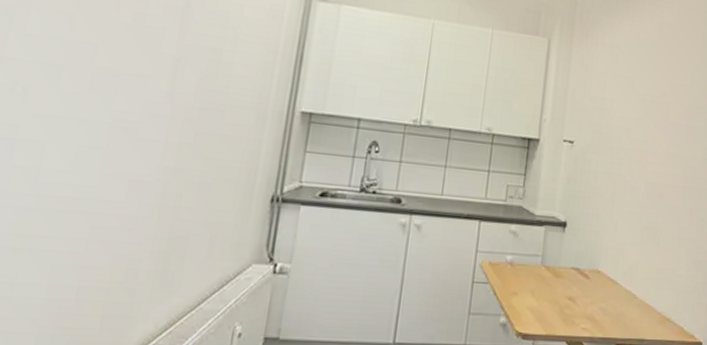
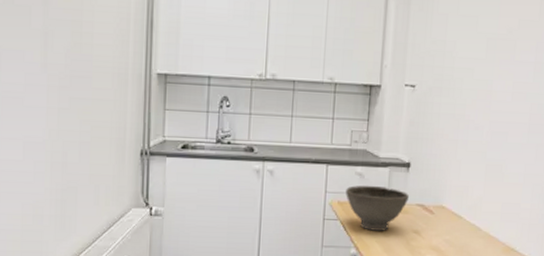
bowl: none [498,244,564,297] -> present [346,185,409,231]

